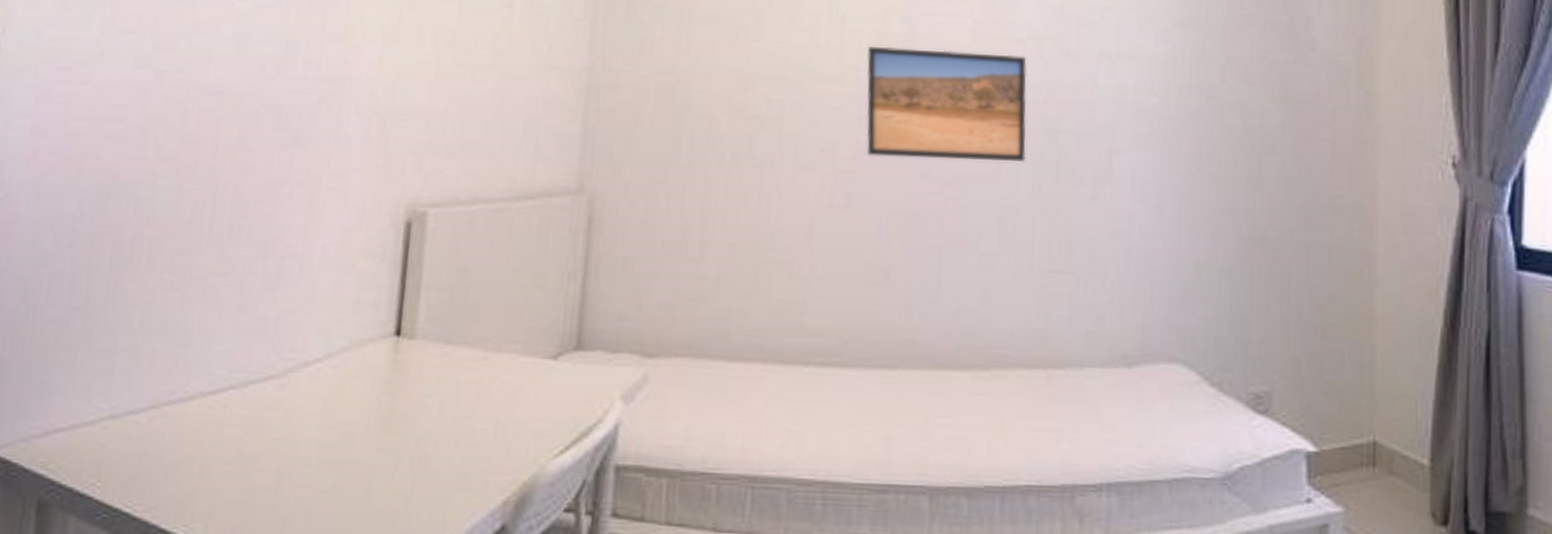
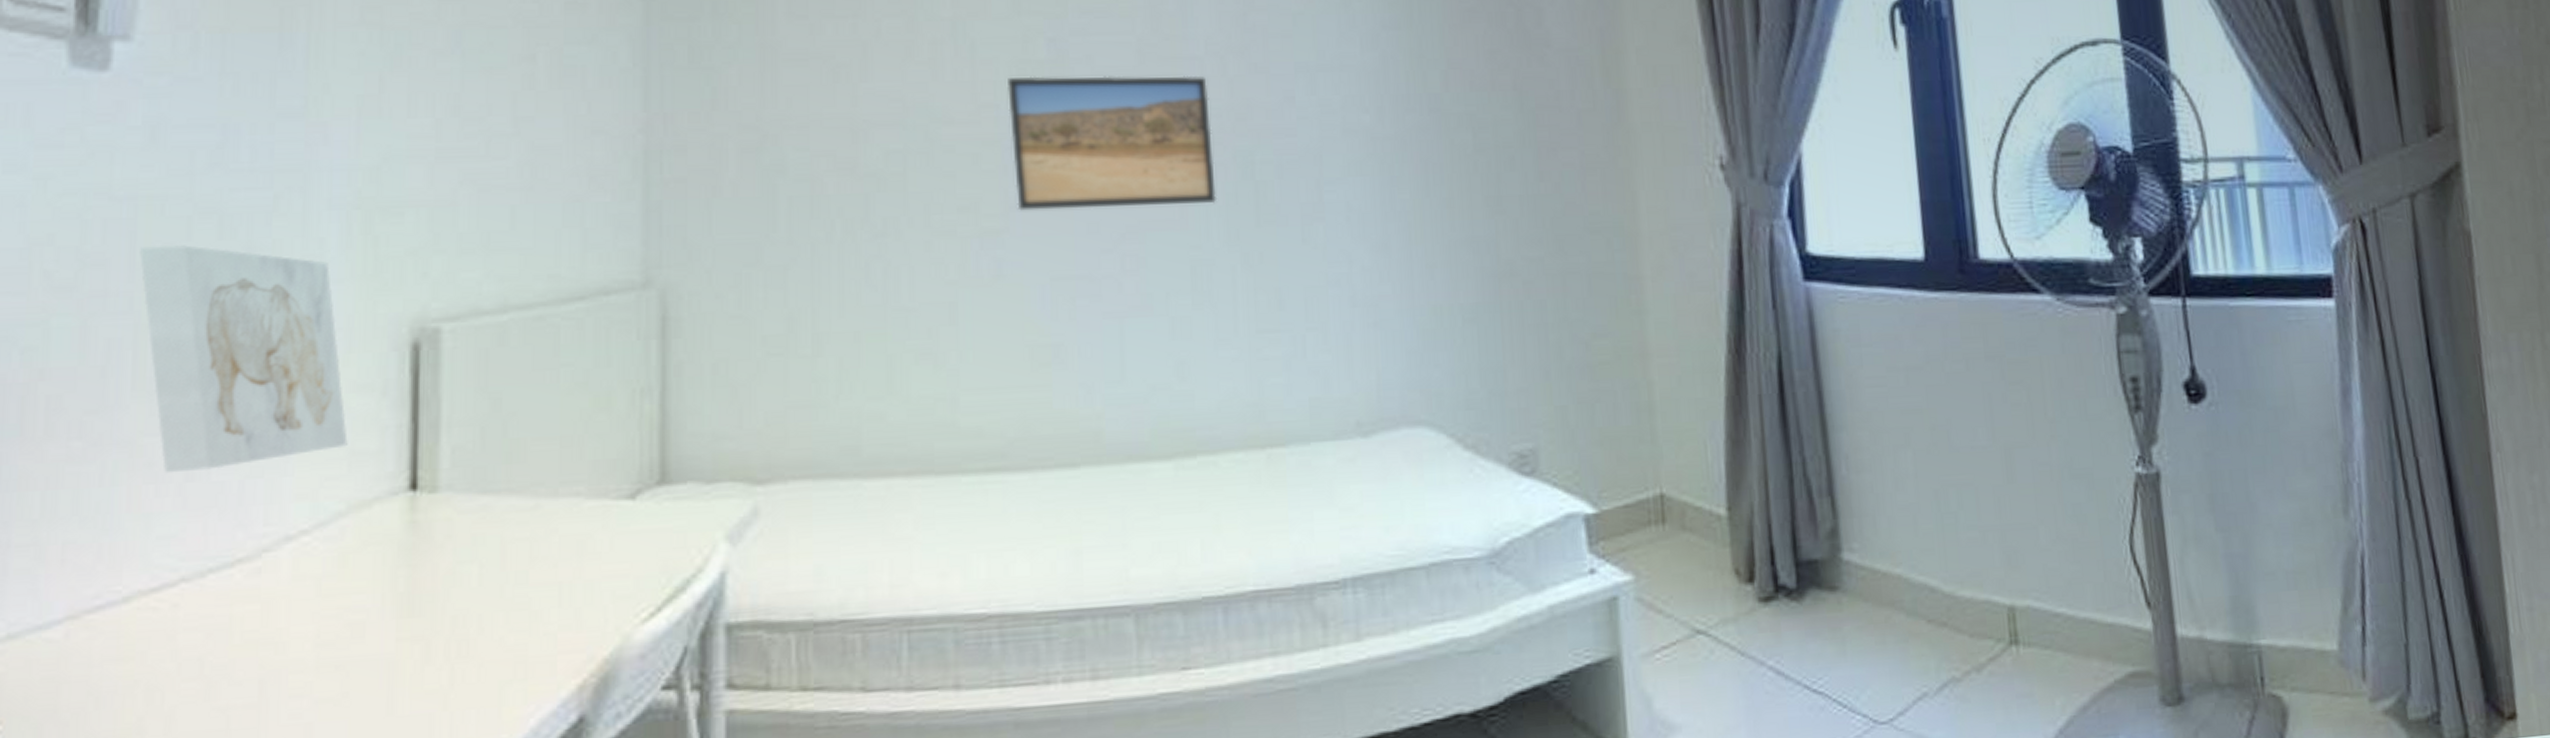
wall art: none [222,131,355,306] -> present [140,245,348,474]

